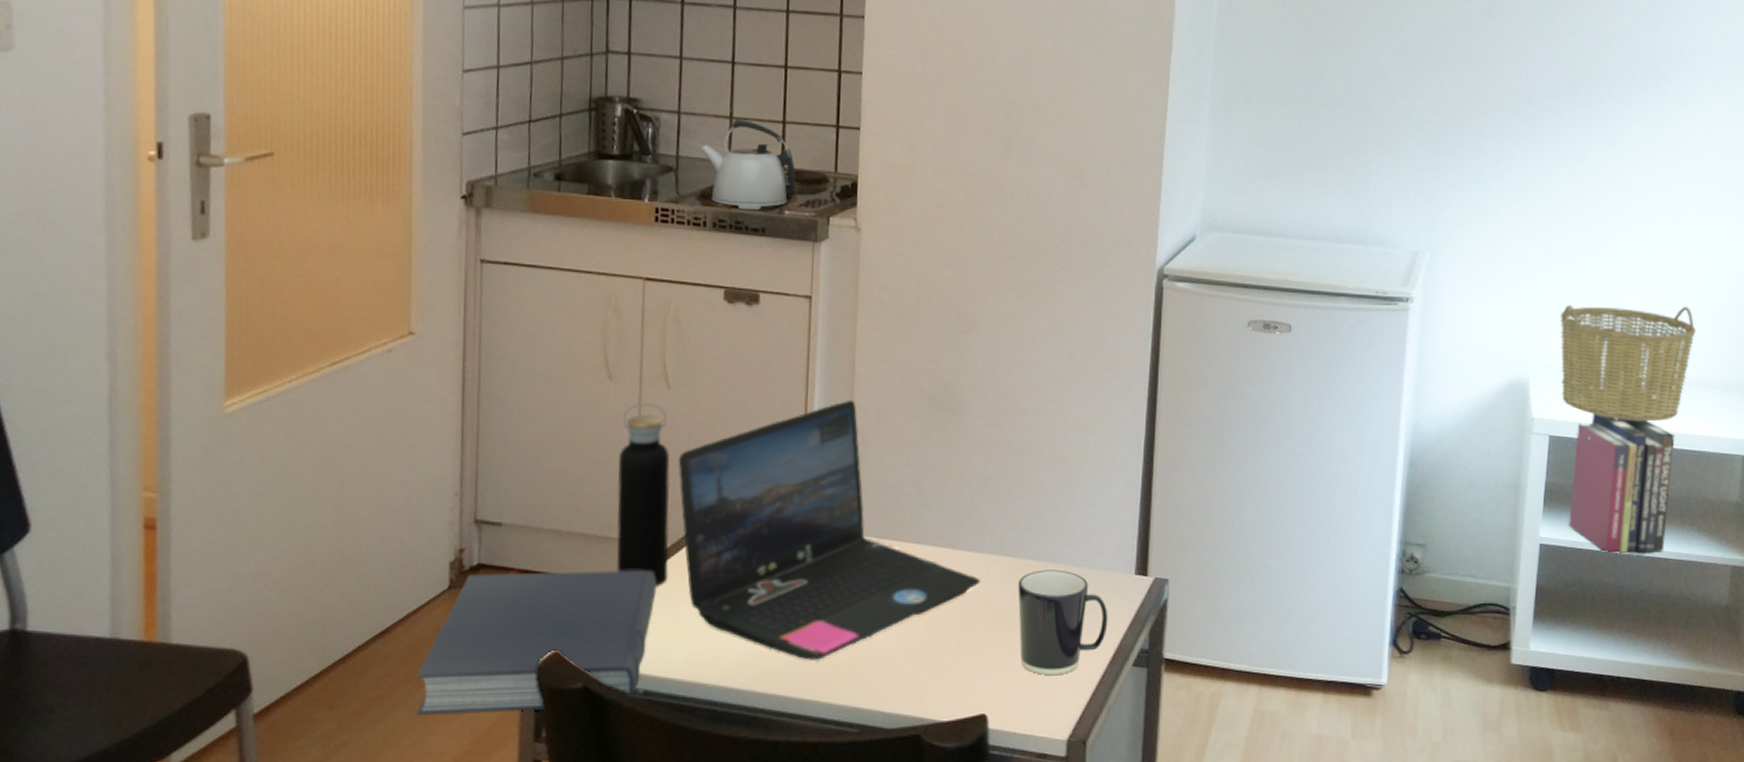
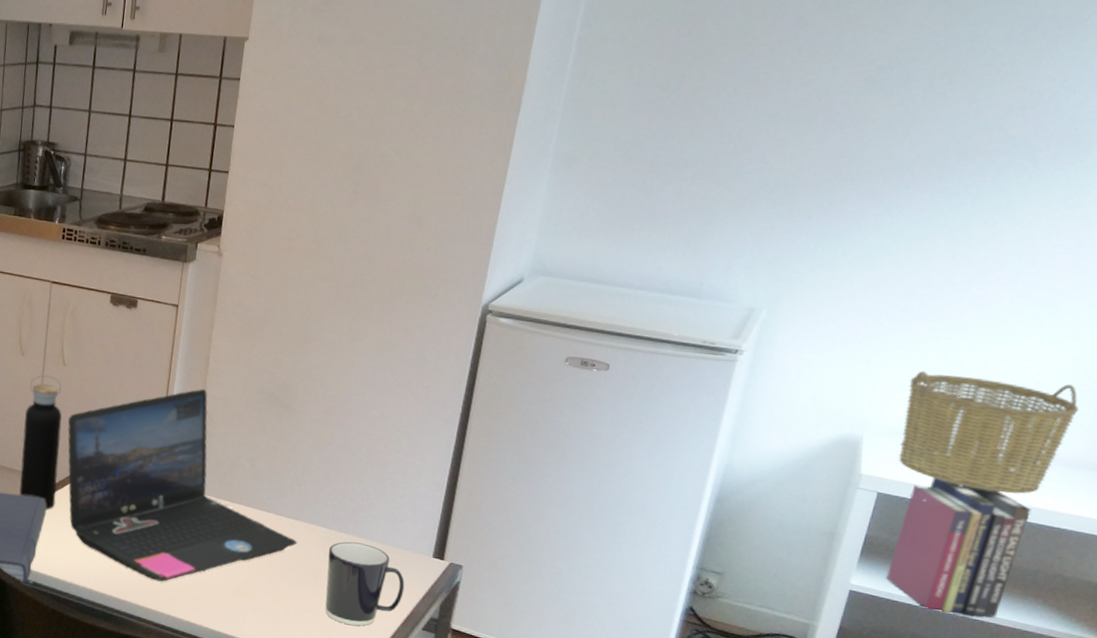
kettle: present [699,118,797,211] -> none [99,161,173,235]

